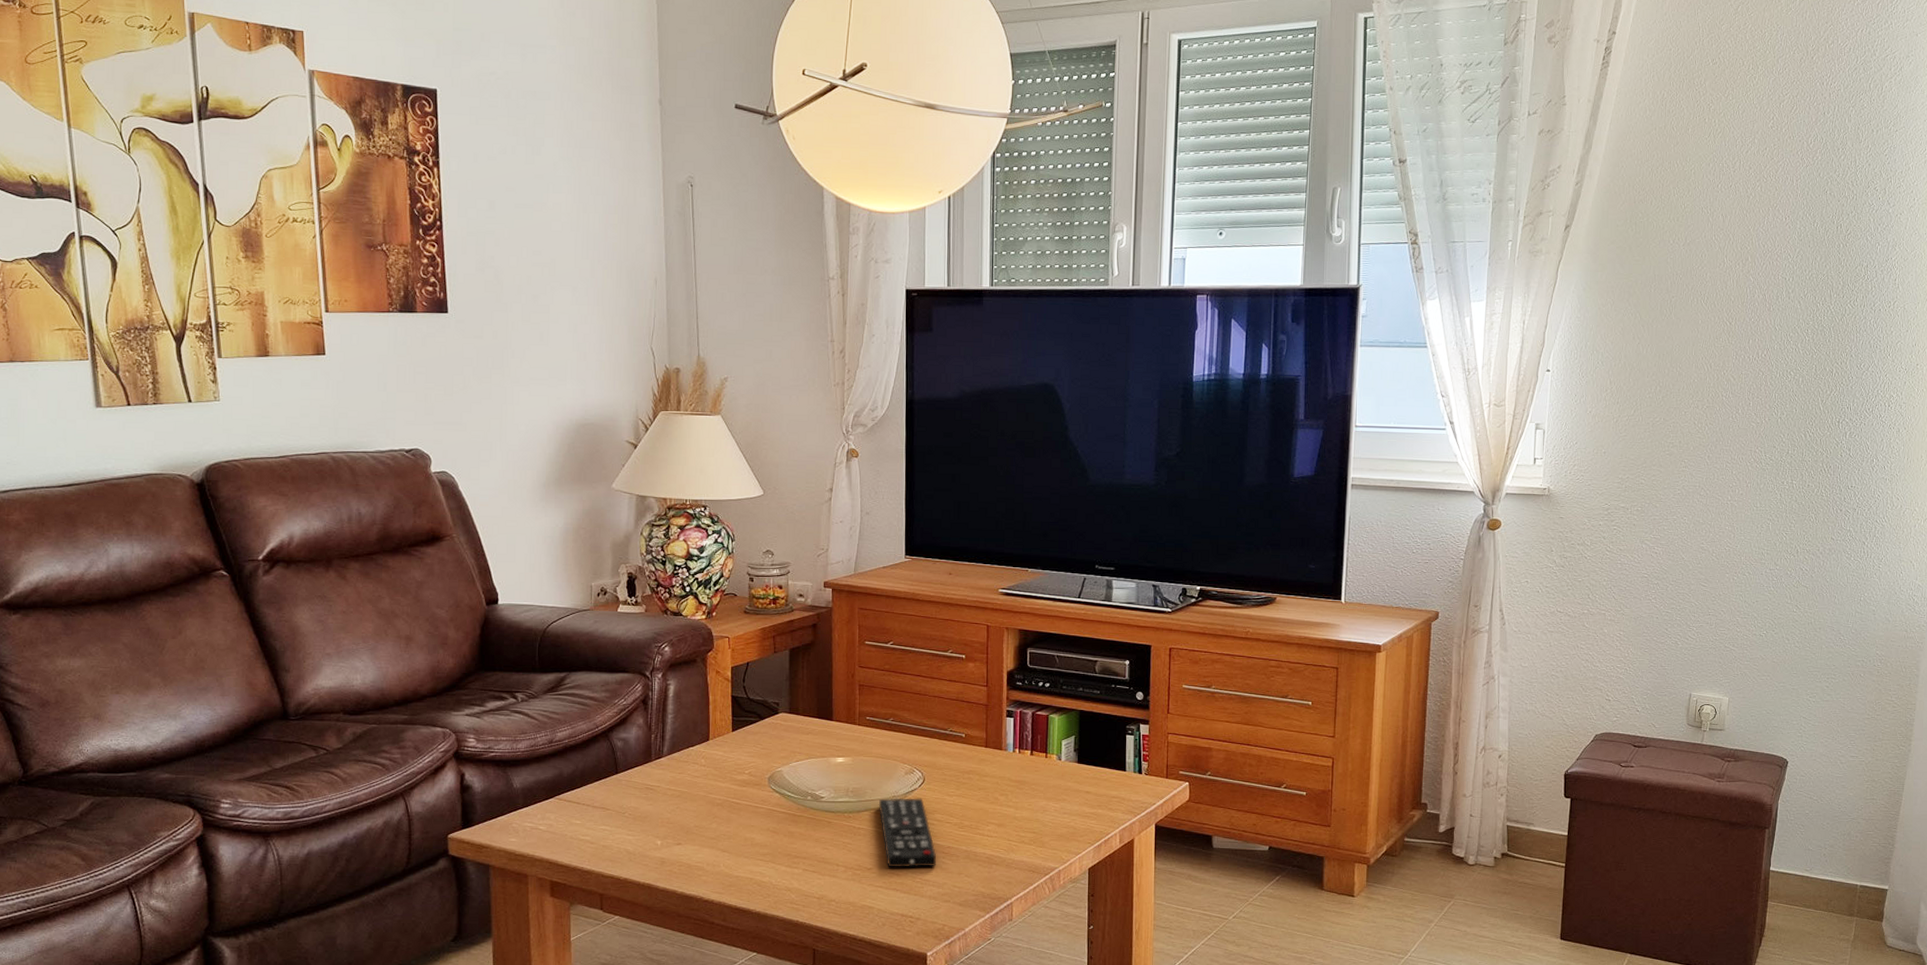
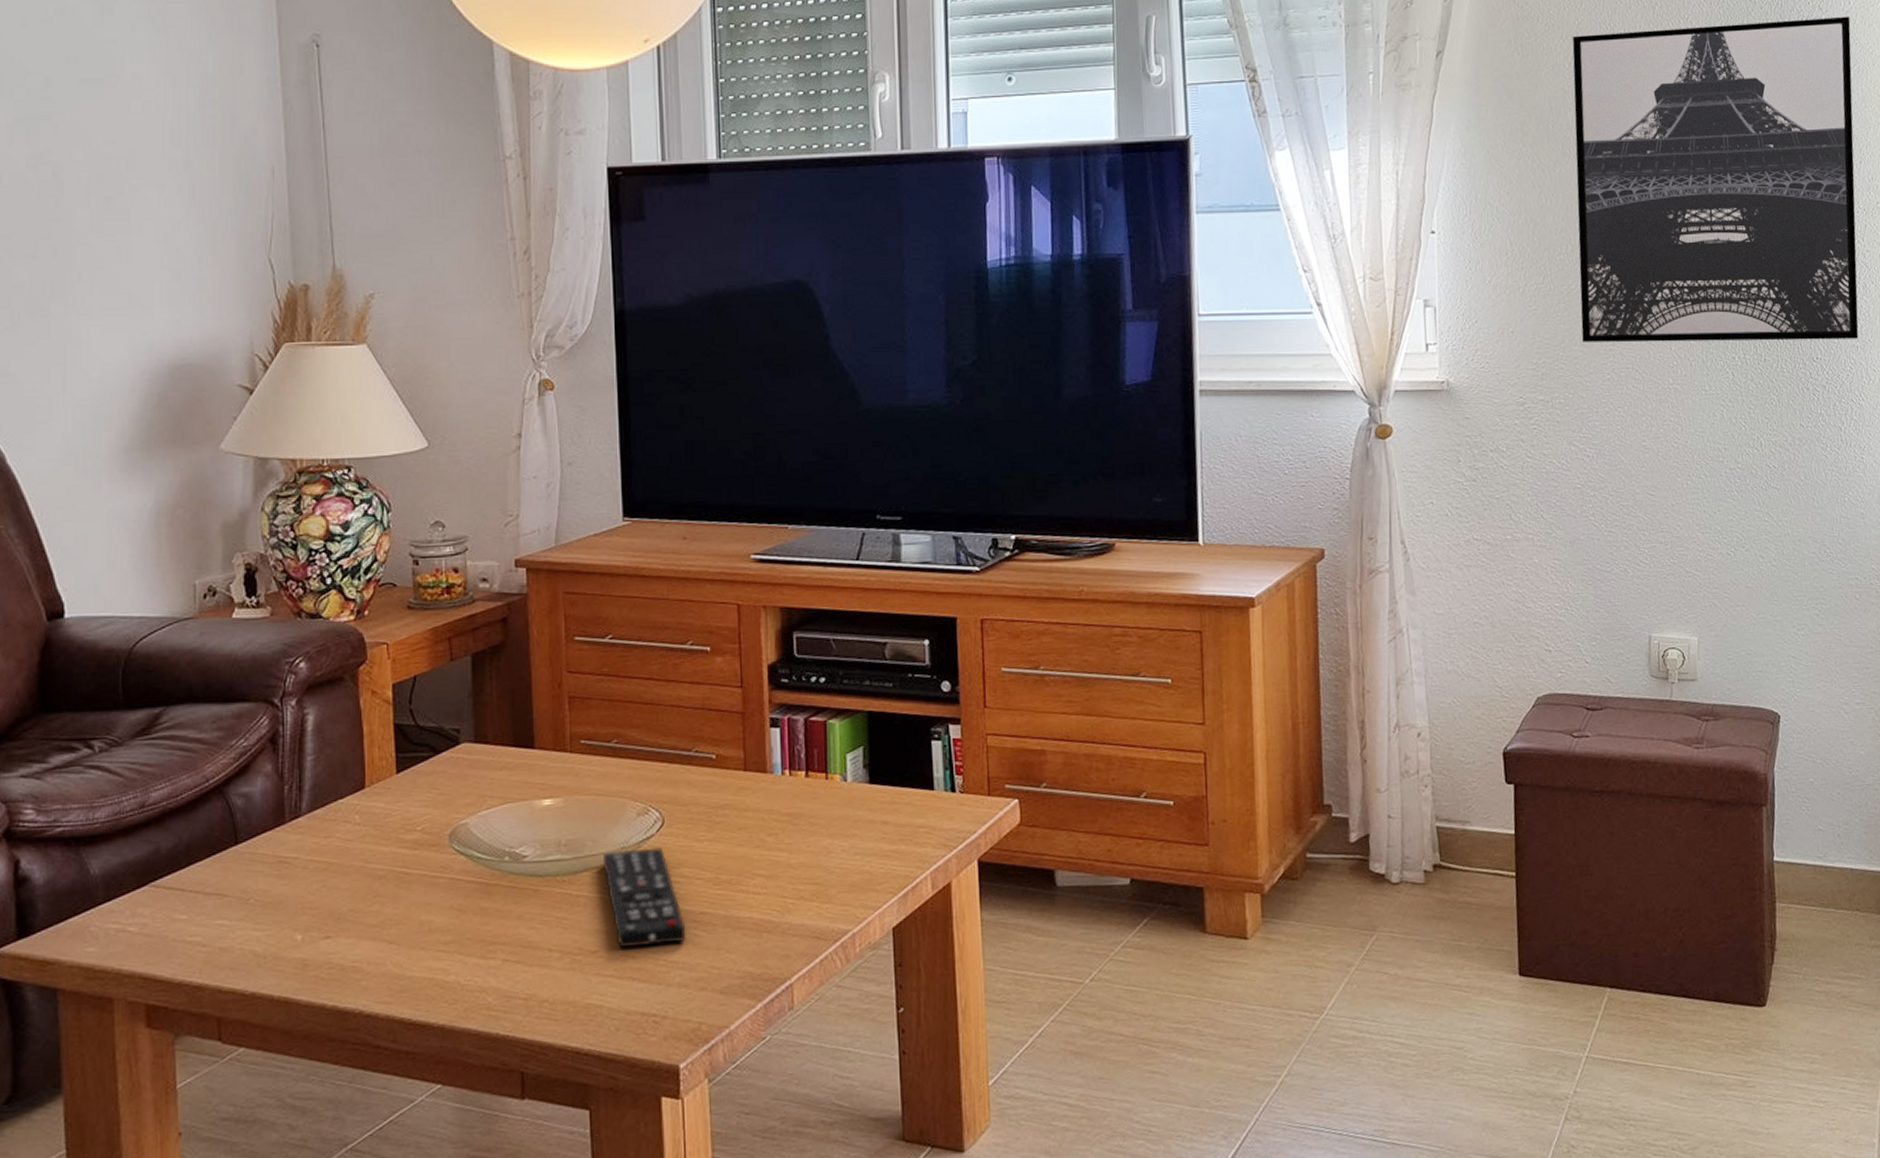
wall art: none [1661,210,1913,473] -> present [1572,17,1859,343]

